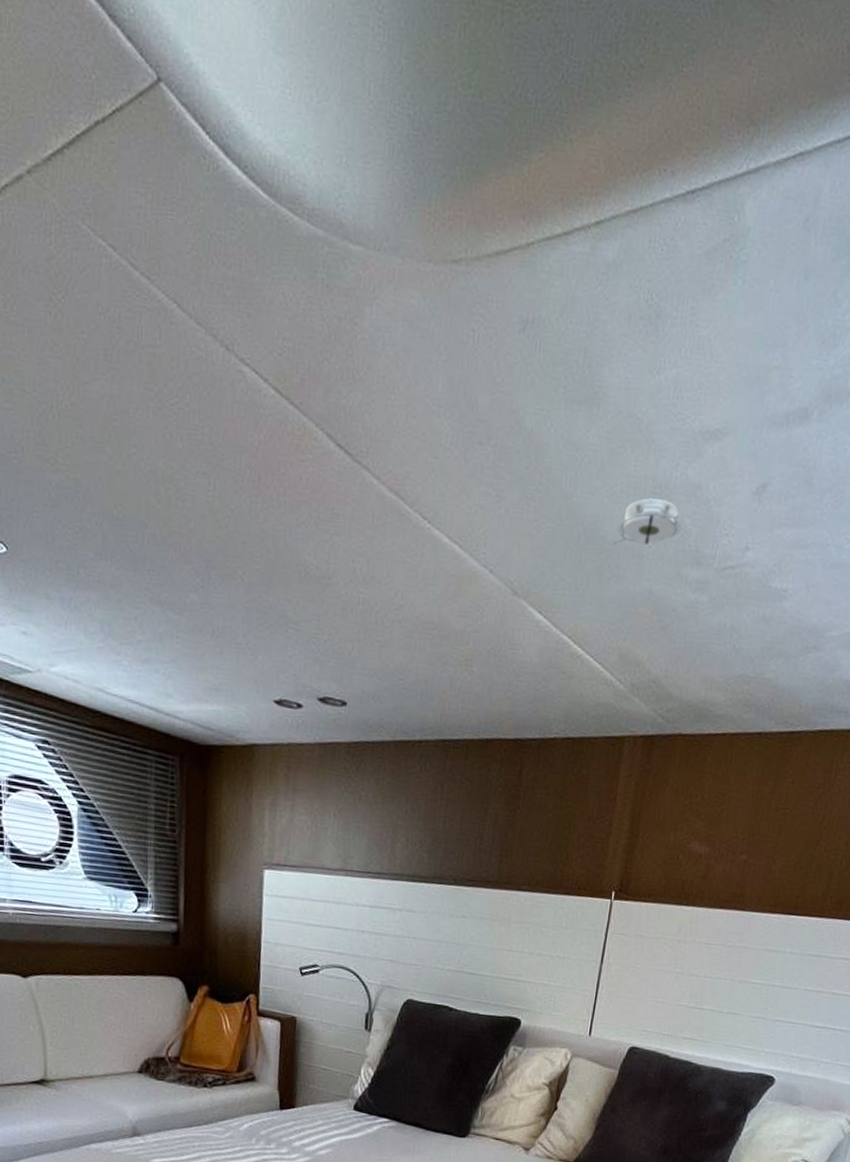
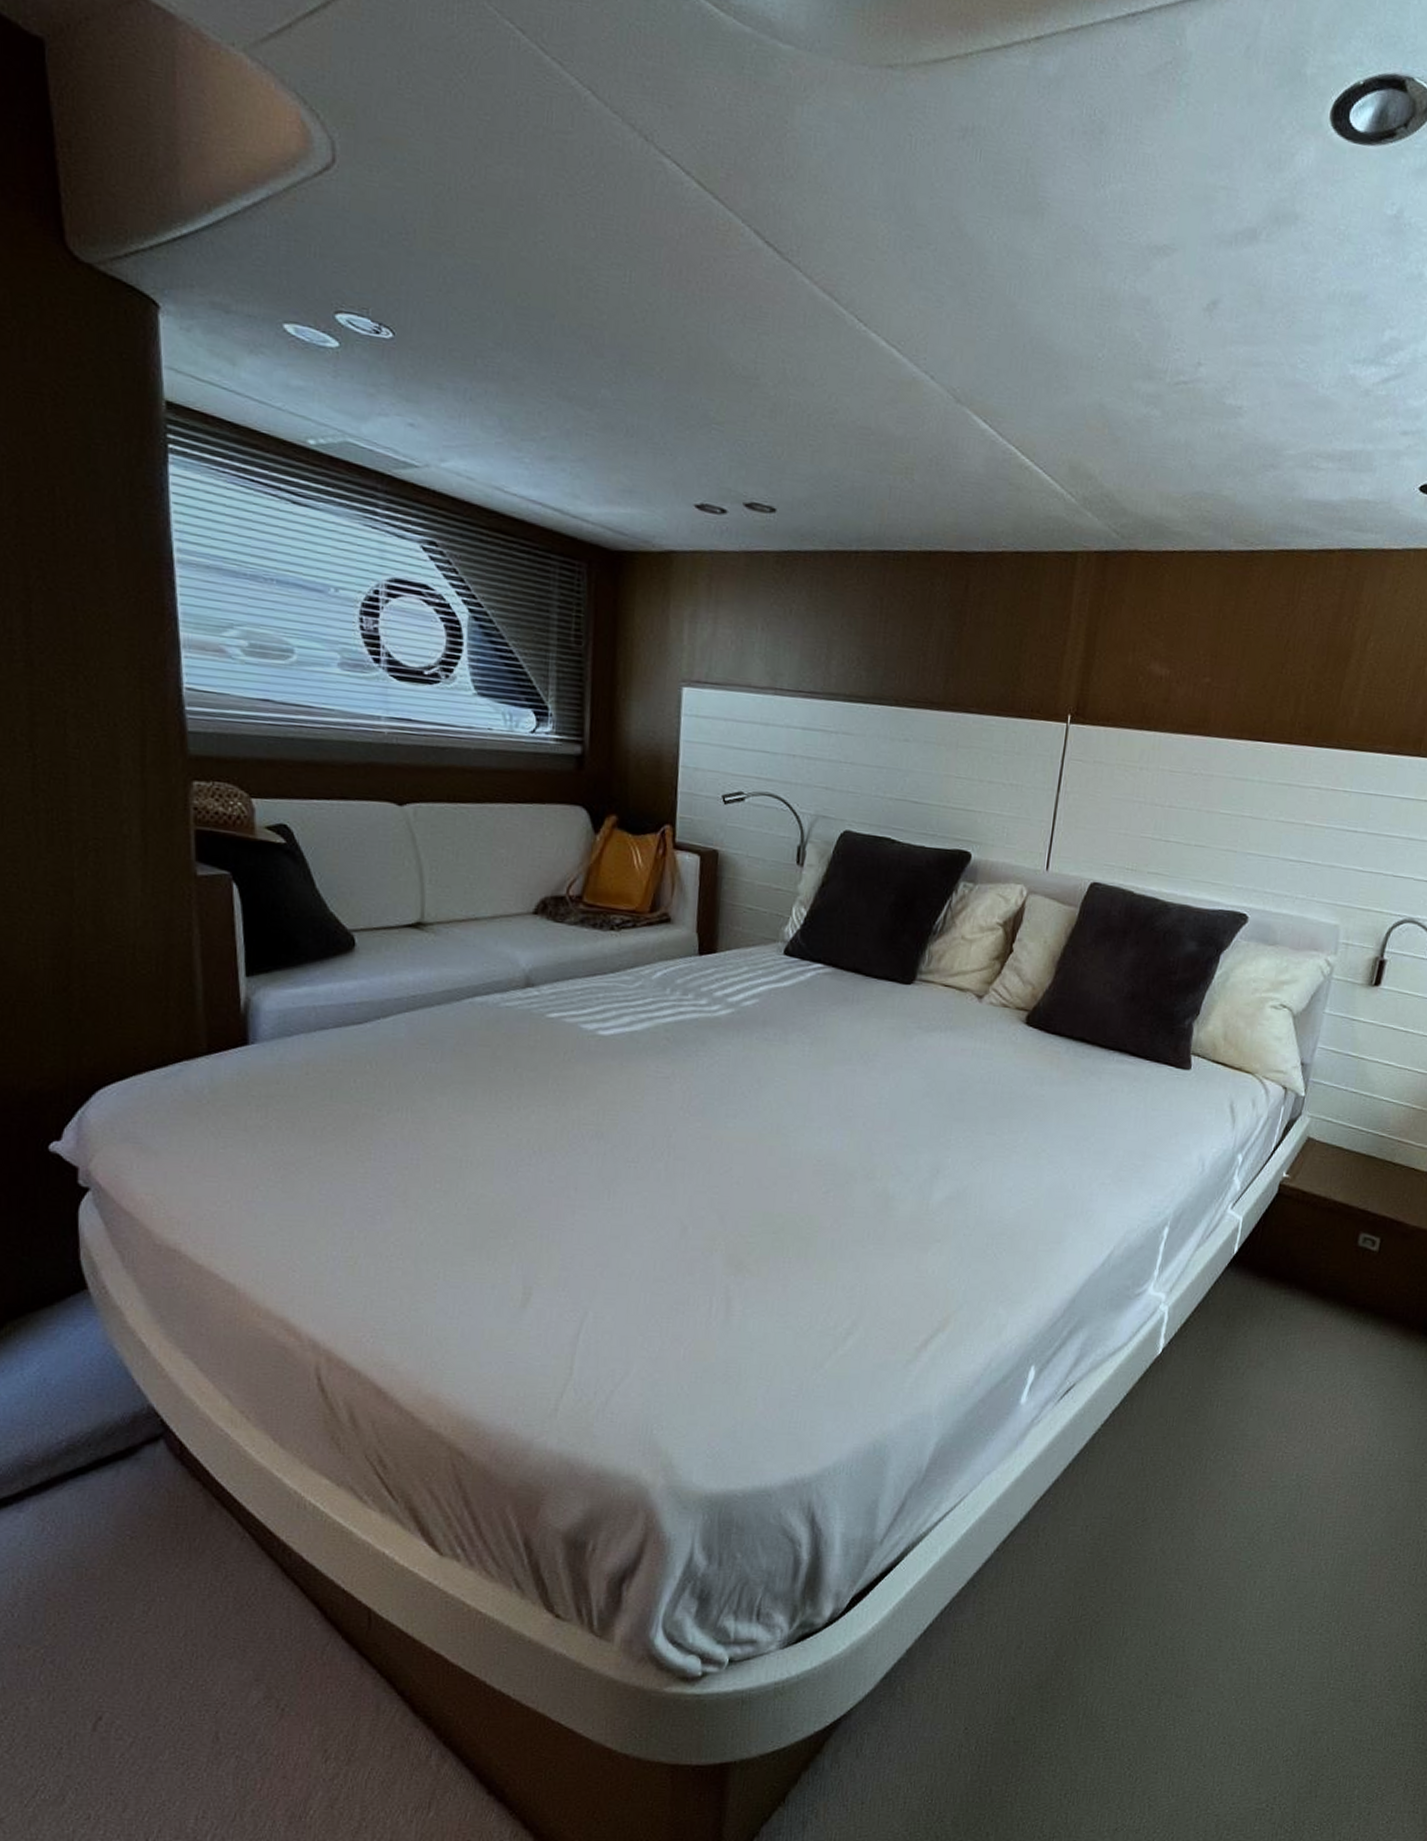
smoke detector: present [613,498,682,545] -> none [1061,310,1132,357]

